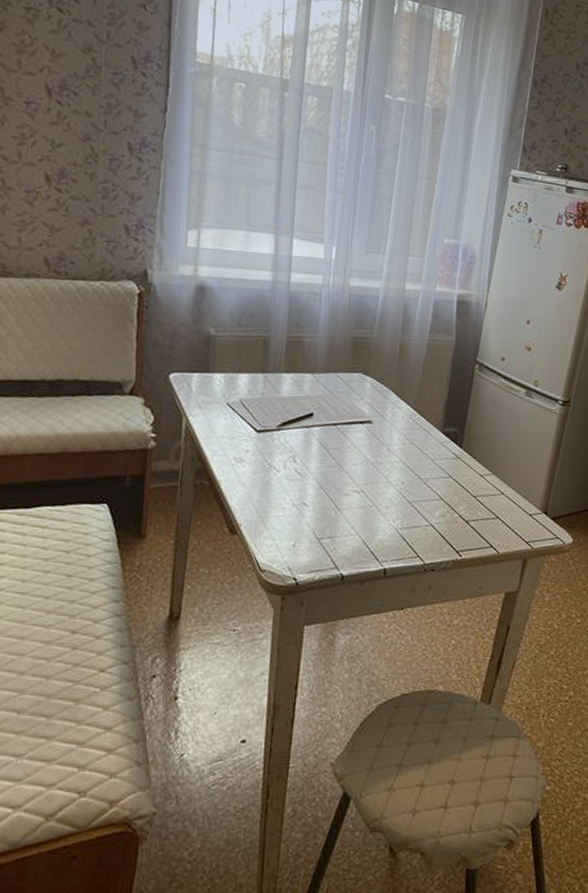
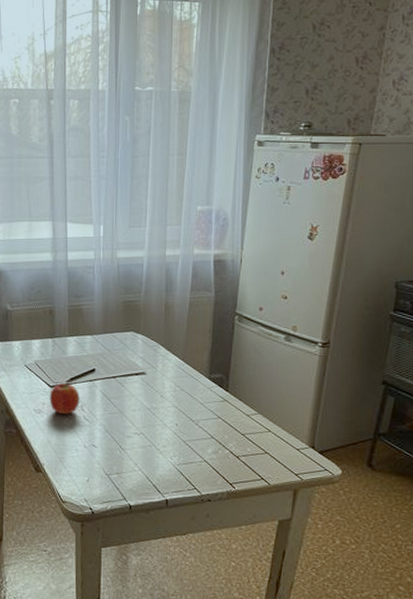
fruit: none [254,427,292,466] -> present [49,382,80,415]

